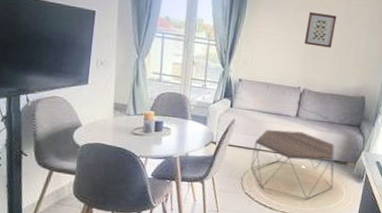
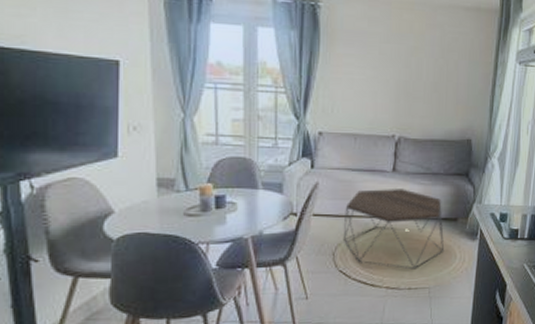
wall art: present [303,11,337,48] -> none [394,43,430,86]

